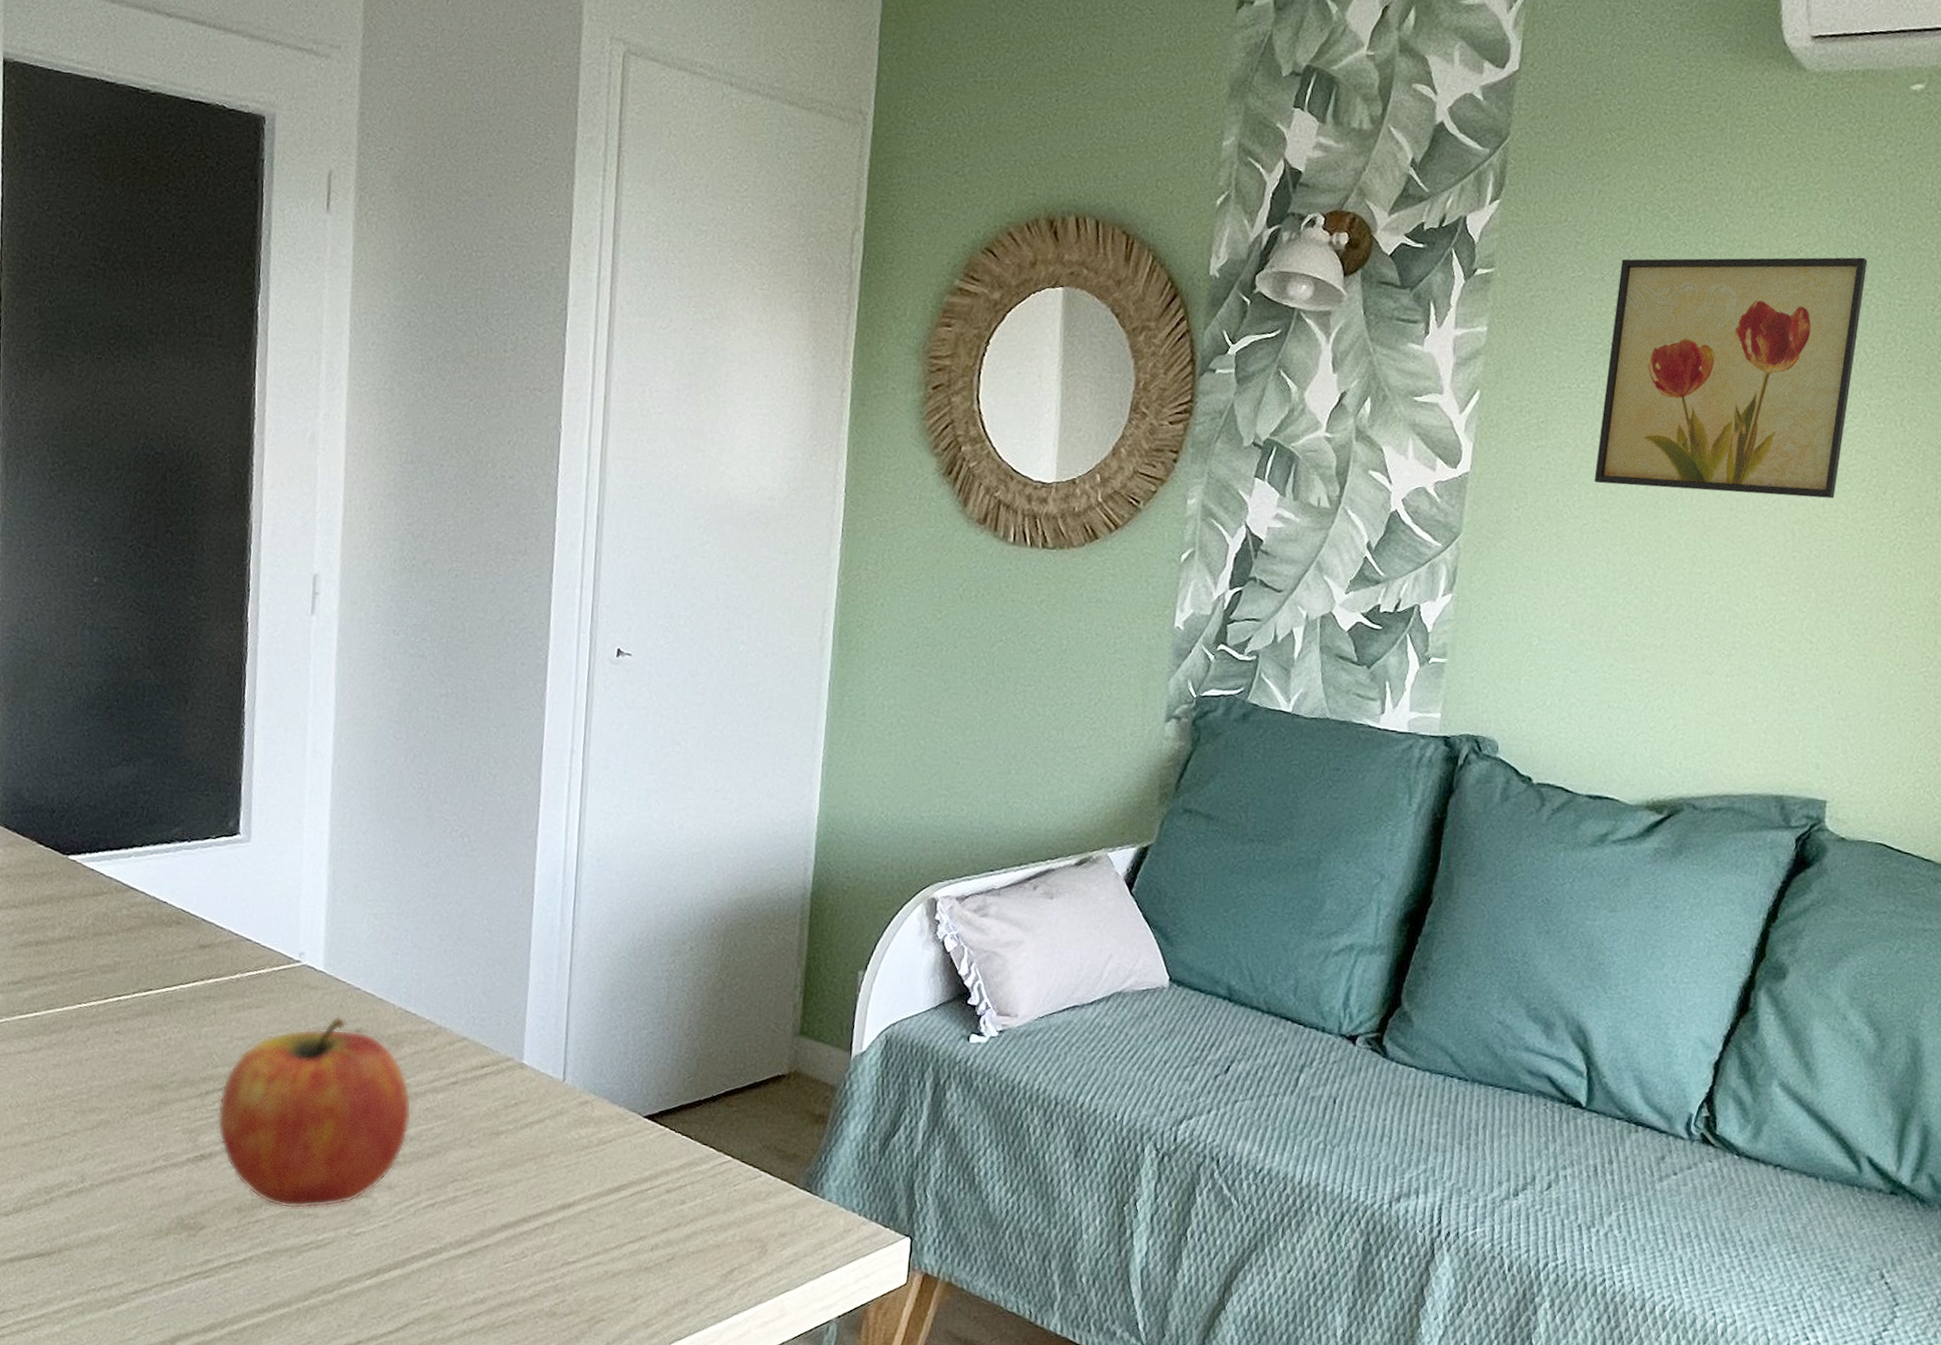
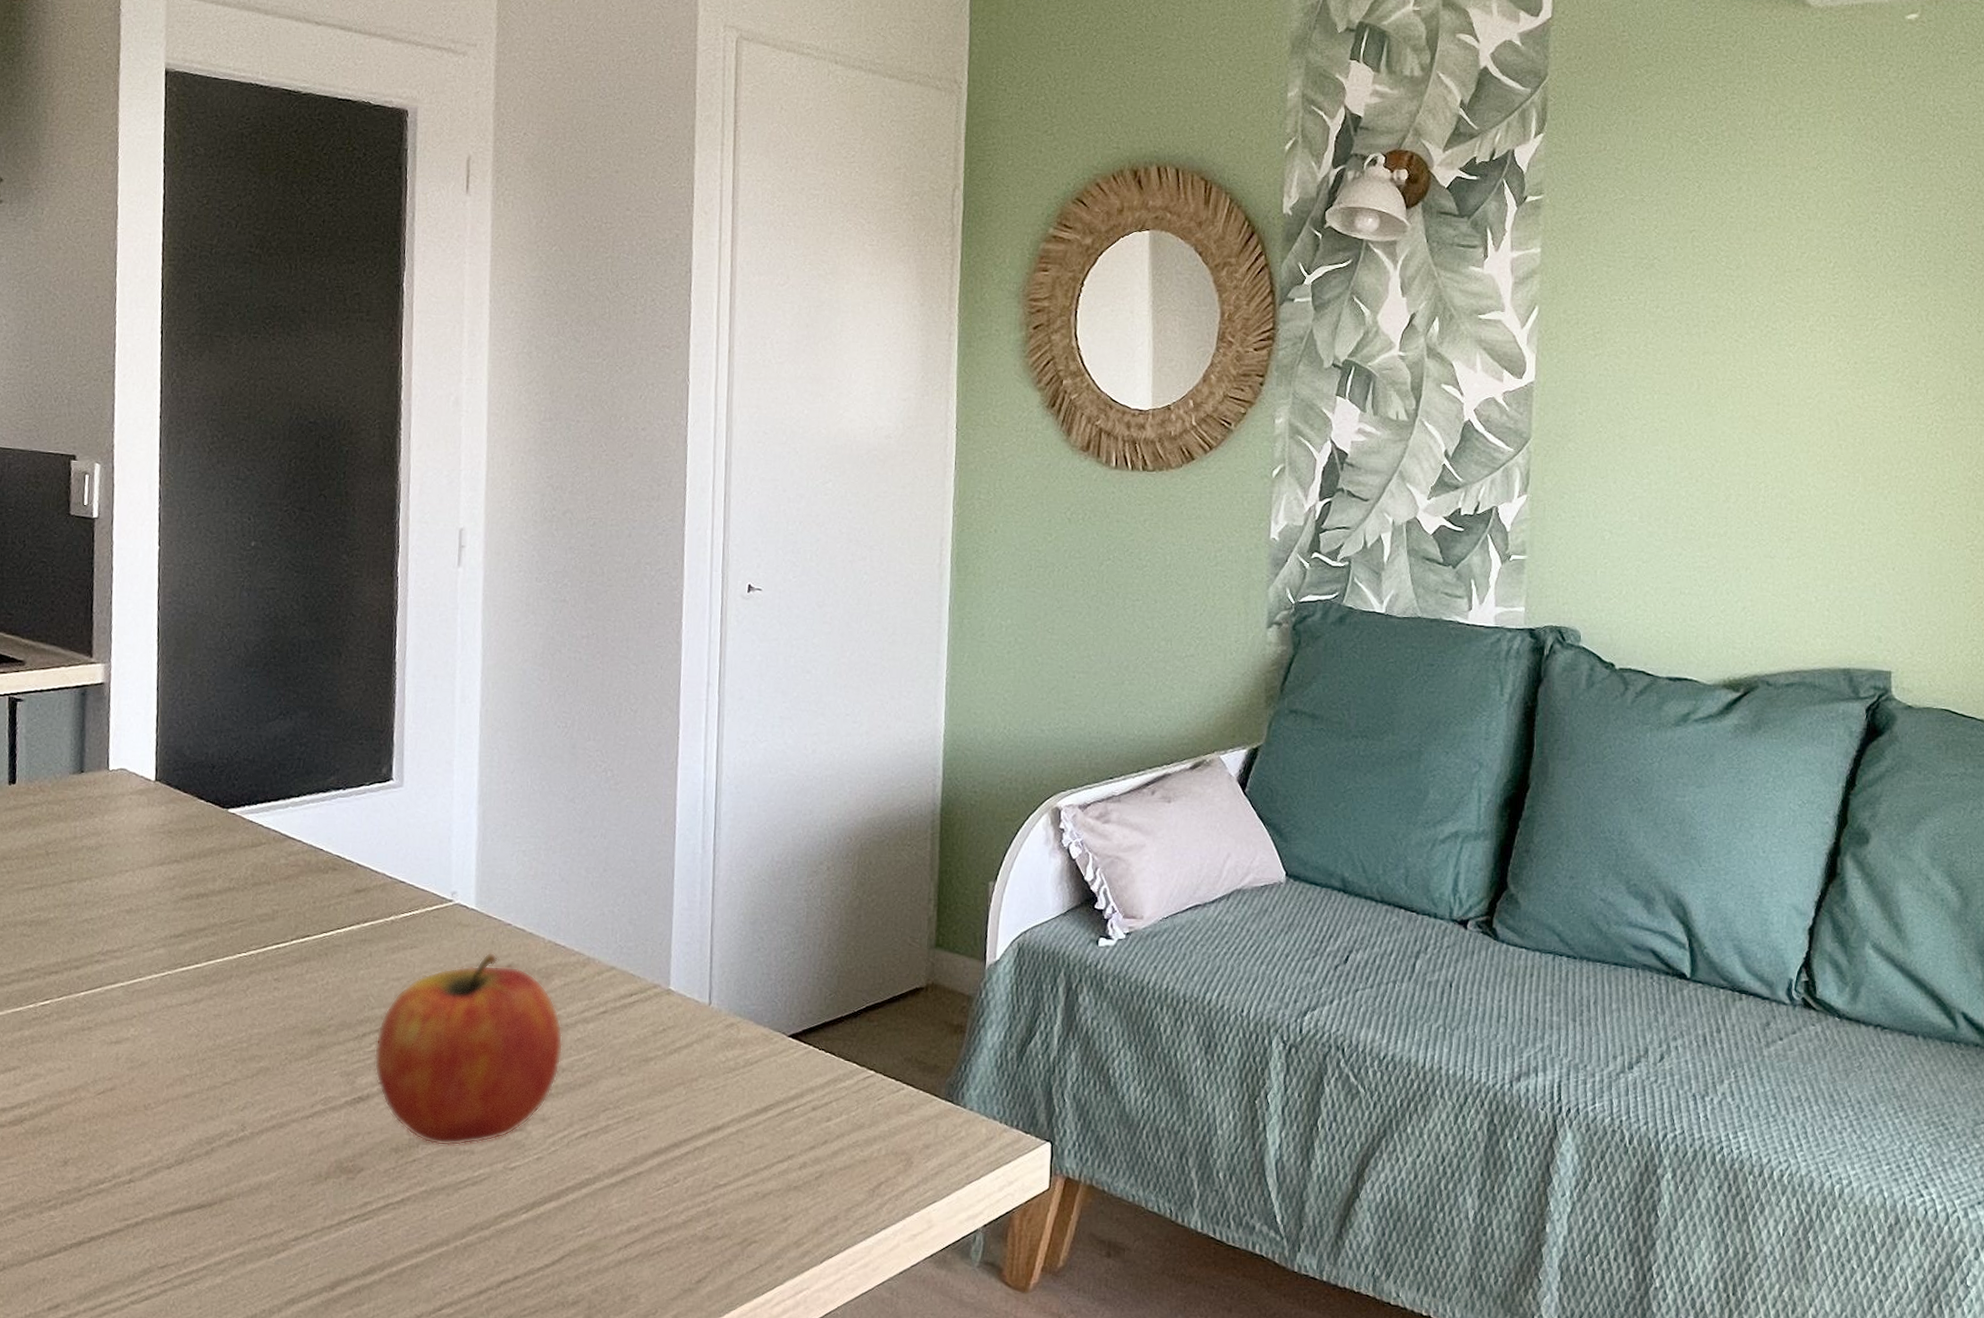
wall art: present [1594,257,1868,499] -> none [1649,170,1882,390]

